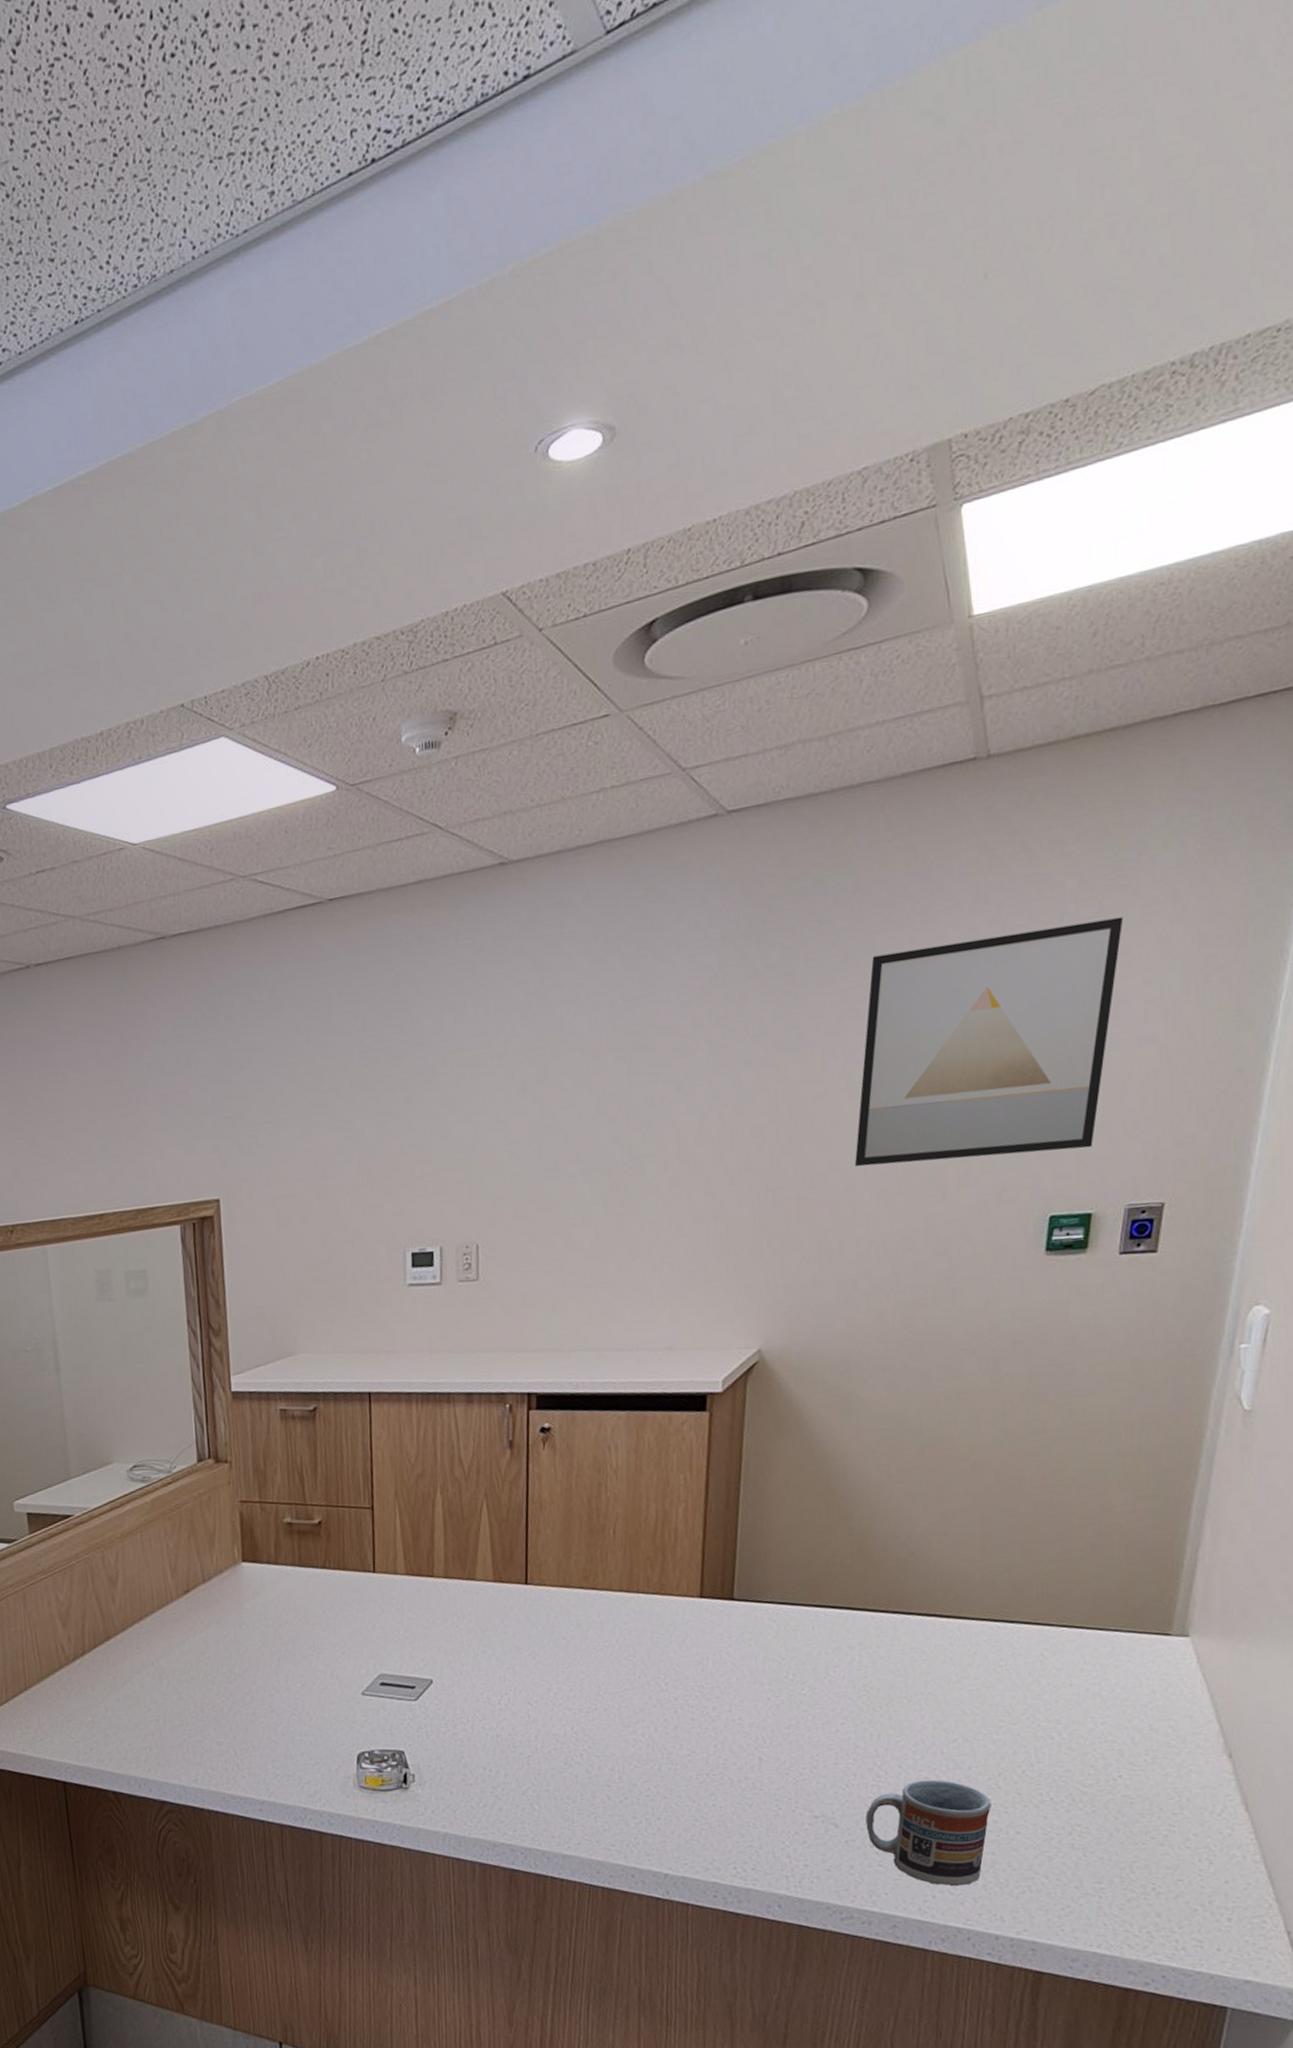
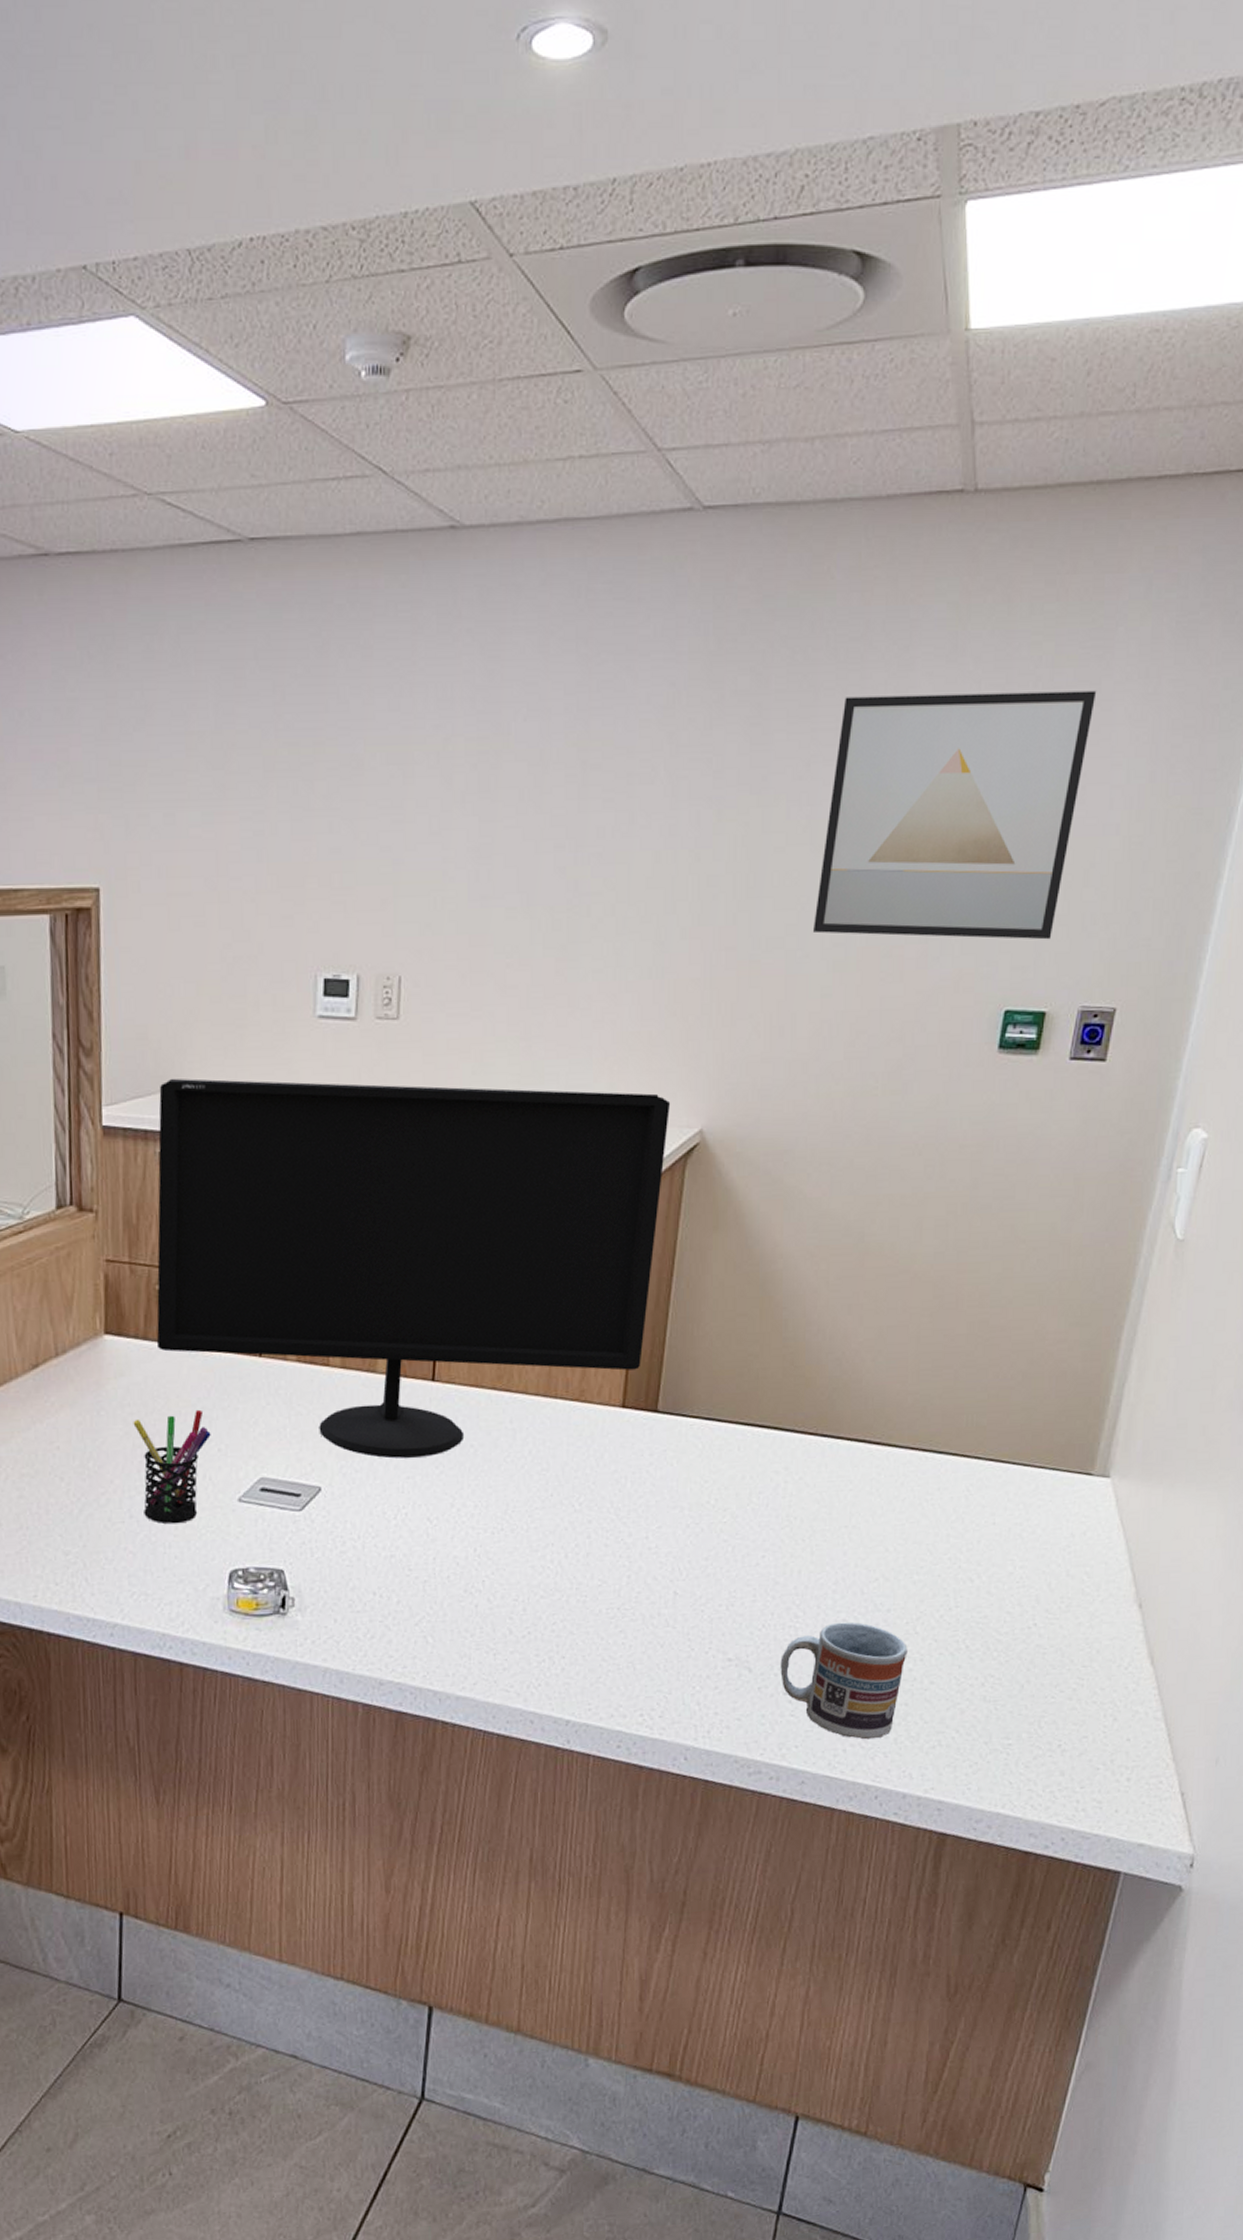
pen holder: none [269,1619,336,1717] -> present [133,1409,211,1525]
computer monitor: none [277,1322,730,1653] -> present [156,1078,671,1459]

